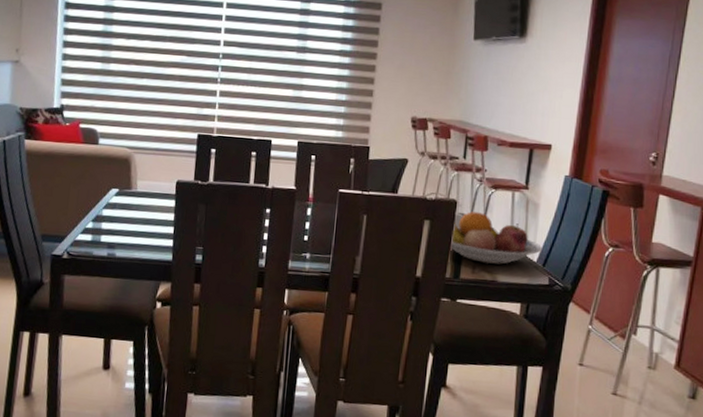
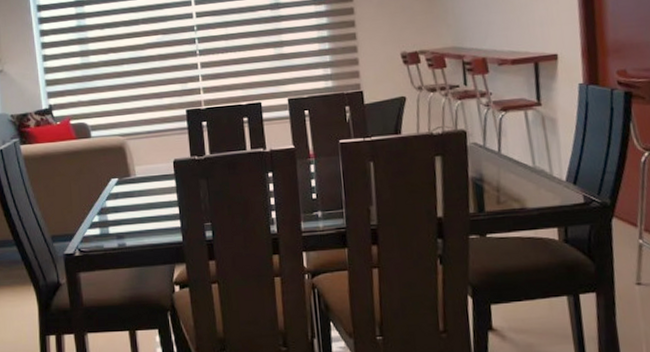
fruit bowl: present [451,211,543,265] -> none [467,138,570,191]

